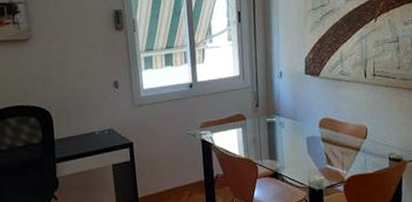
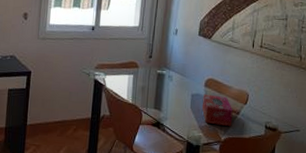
tissue box: none [319,134,354,165] -> present [201,94,233,127]

